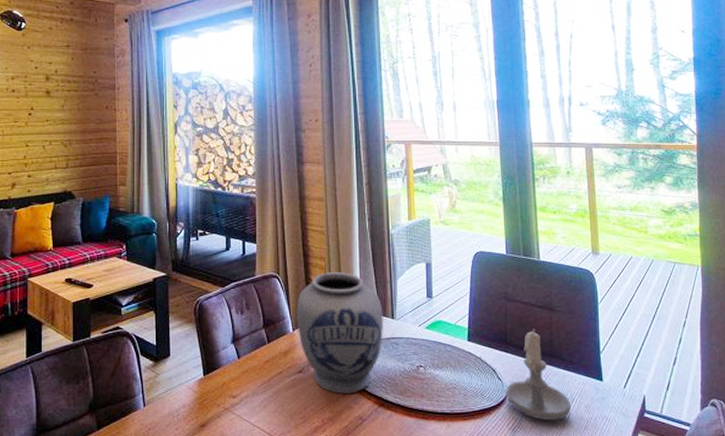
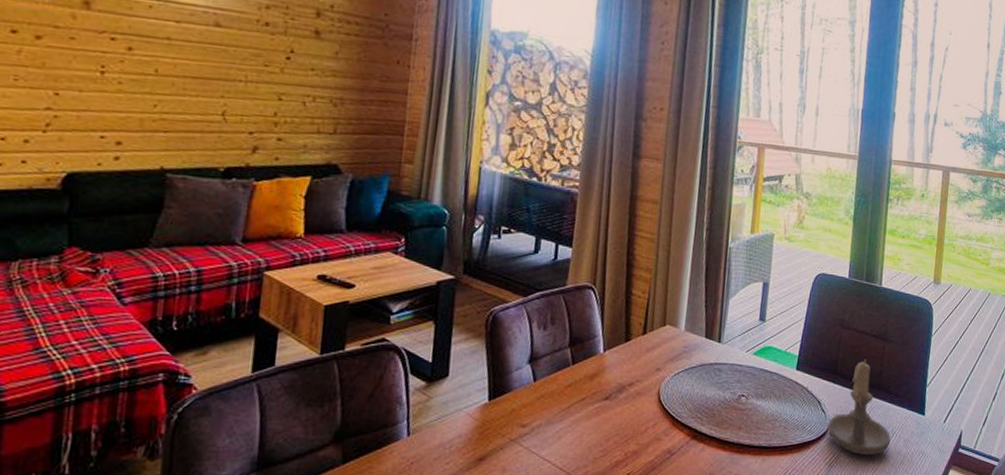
vase: present [297,272,383,395] -> none [609,286,710,425]

